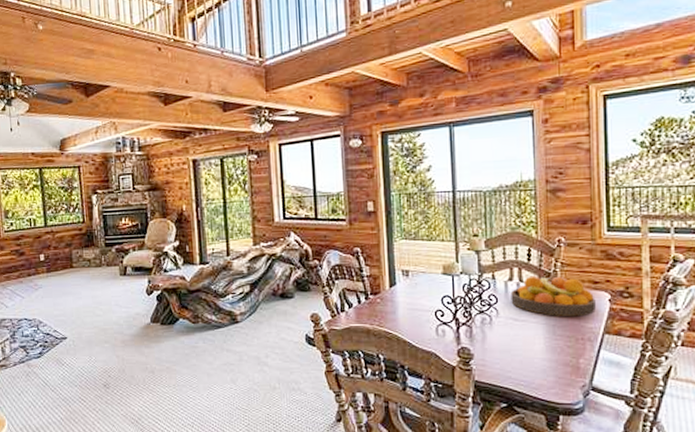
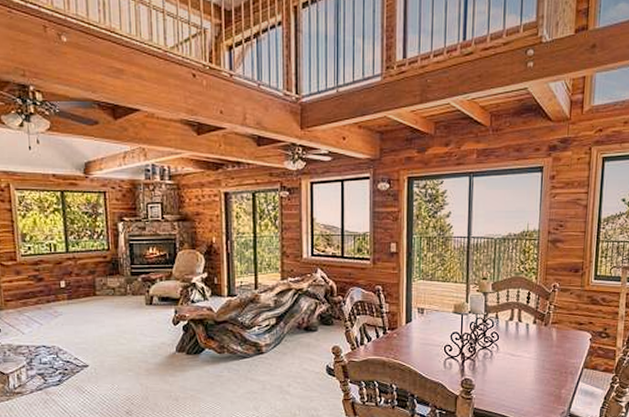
fruit bowl: present [510,275,596,317] -> none [510,316,579,353]

